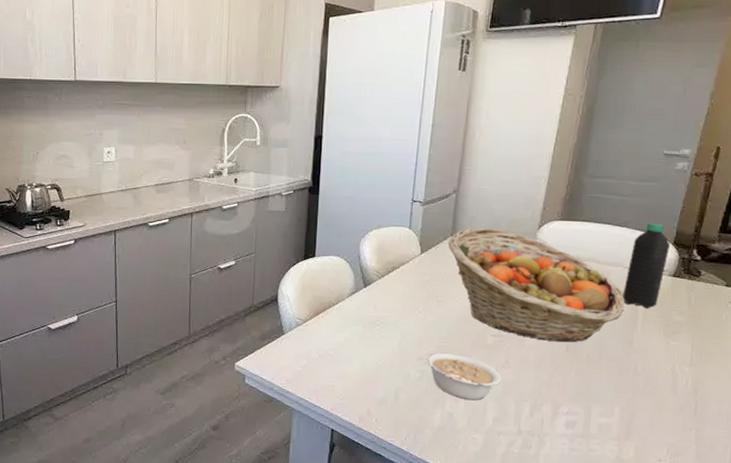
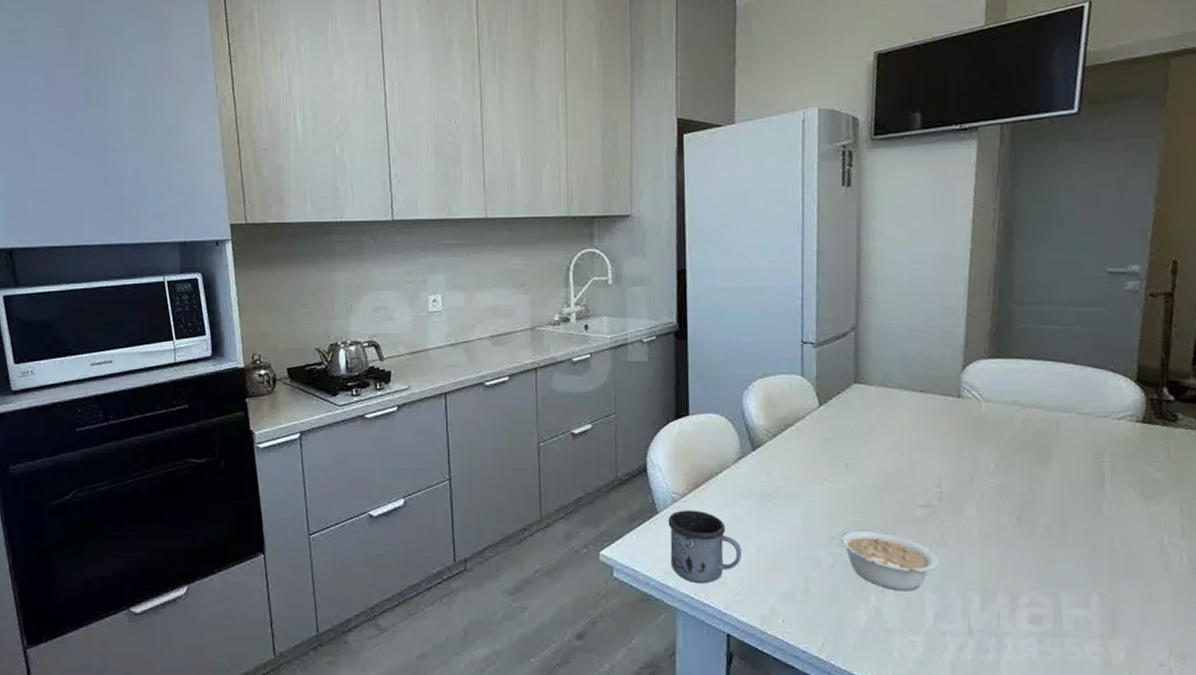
mug: none [291,332,349,390] -> present [668,510,742,584]
fruit basket: present [447,228,625,343] -> none [850,371,1085,512]
water bottle: present [623,223,671,309] -> none [1080,356,1133,465]

